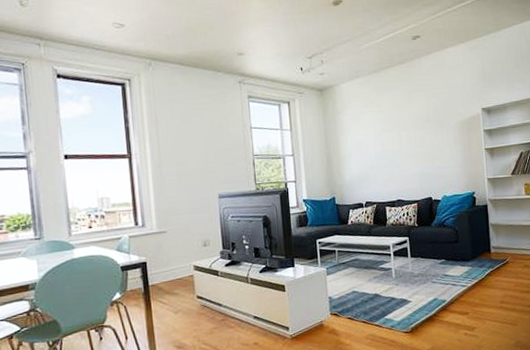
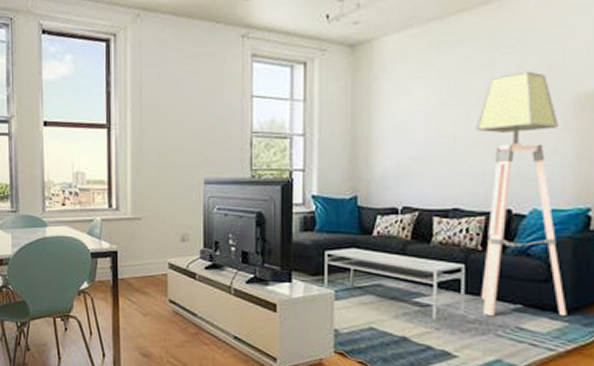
floor lamp: none [405,107,470,271] -> present [476,71,567,317]

